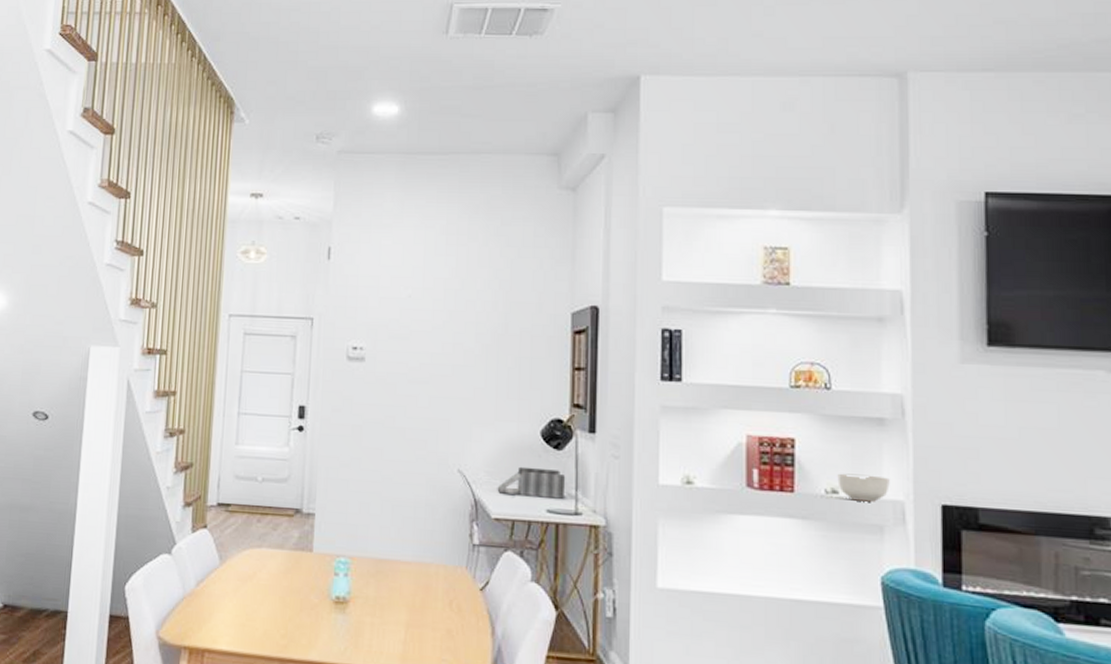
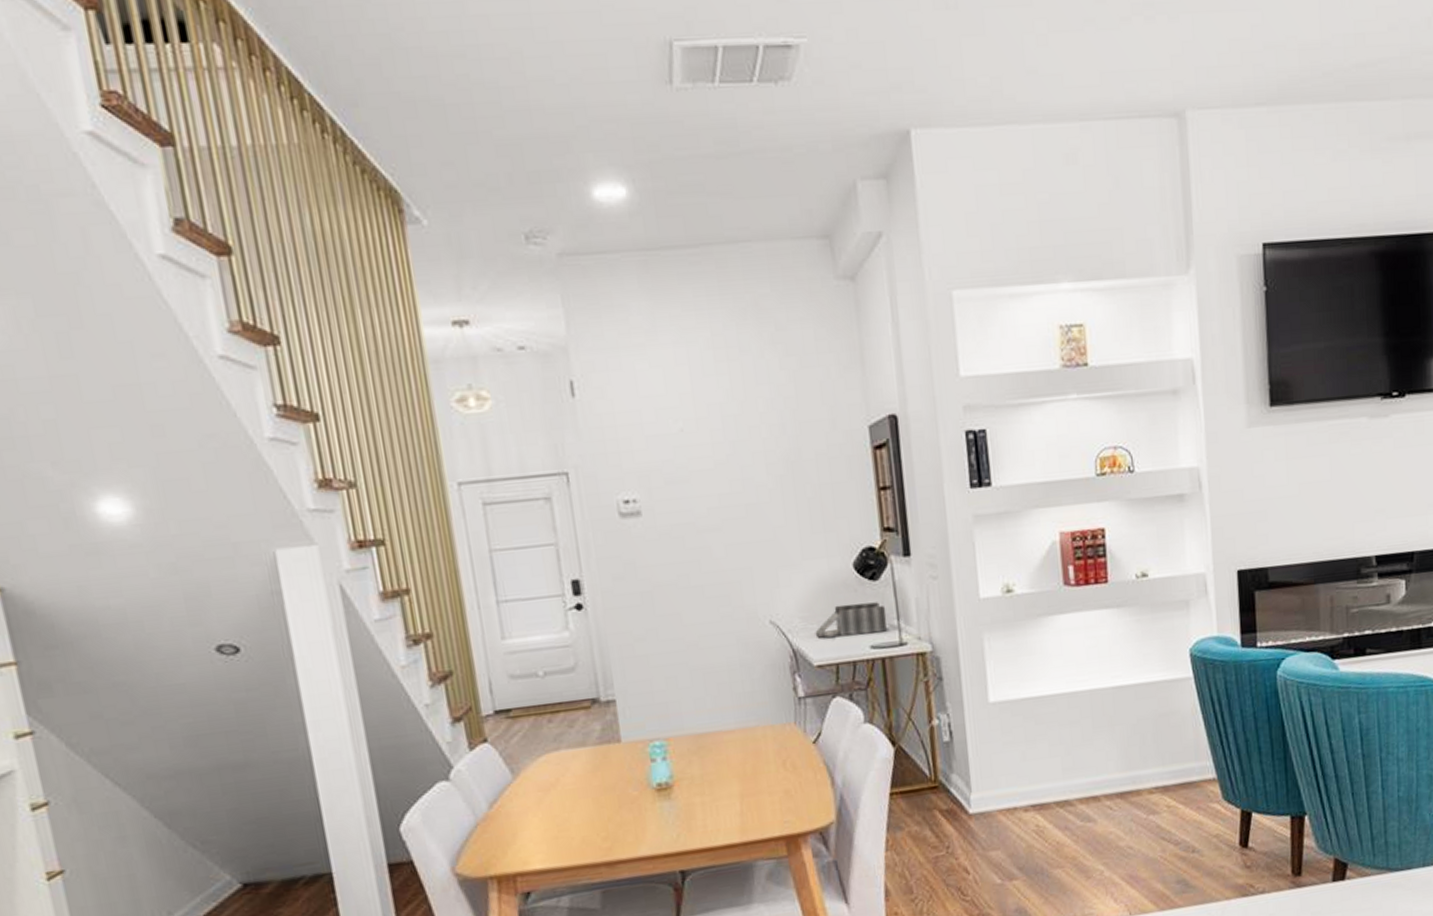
bowl: present [837,473,890,502] -> none [1146,552,1192,581]

